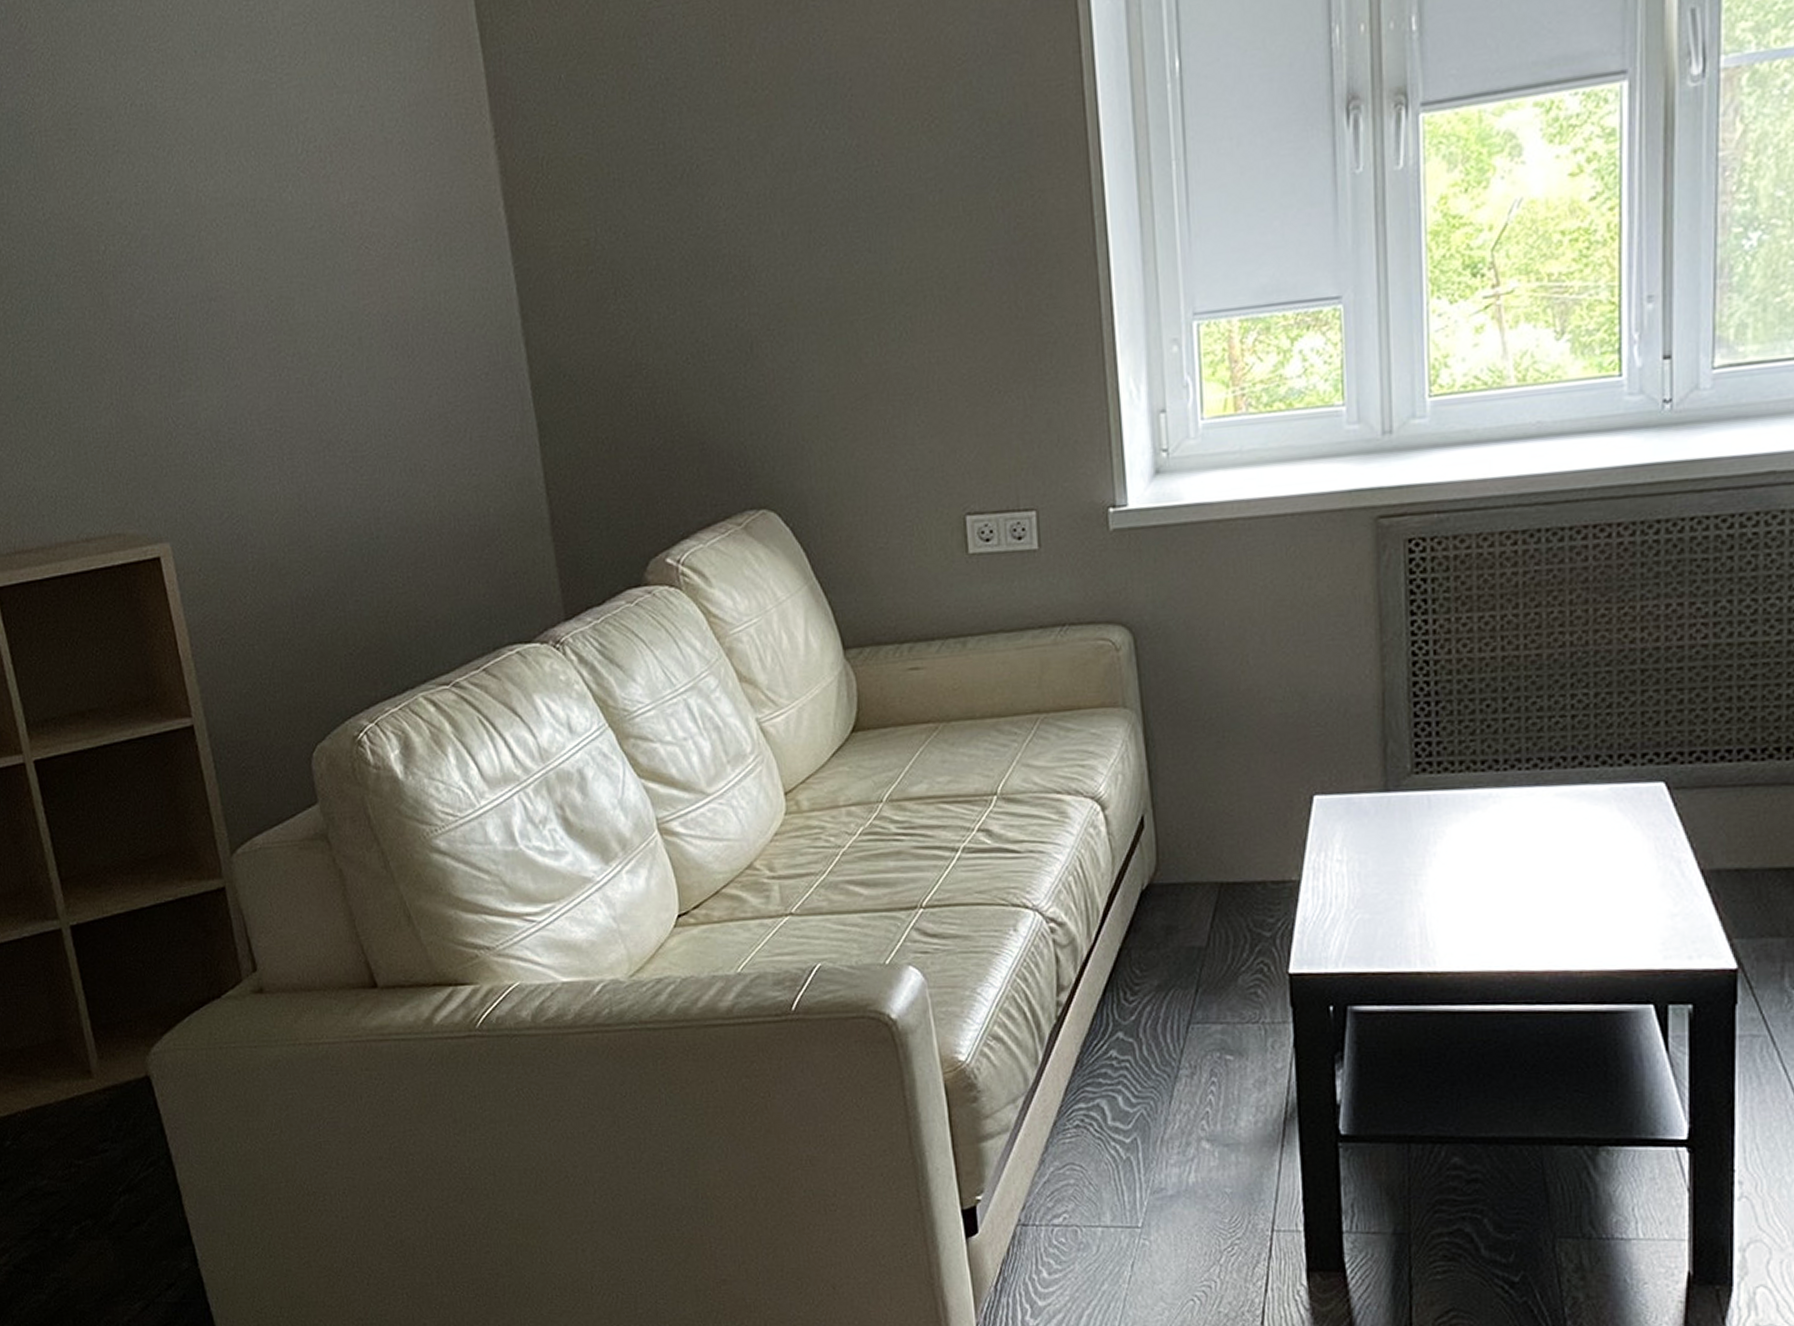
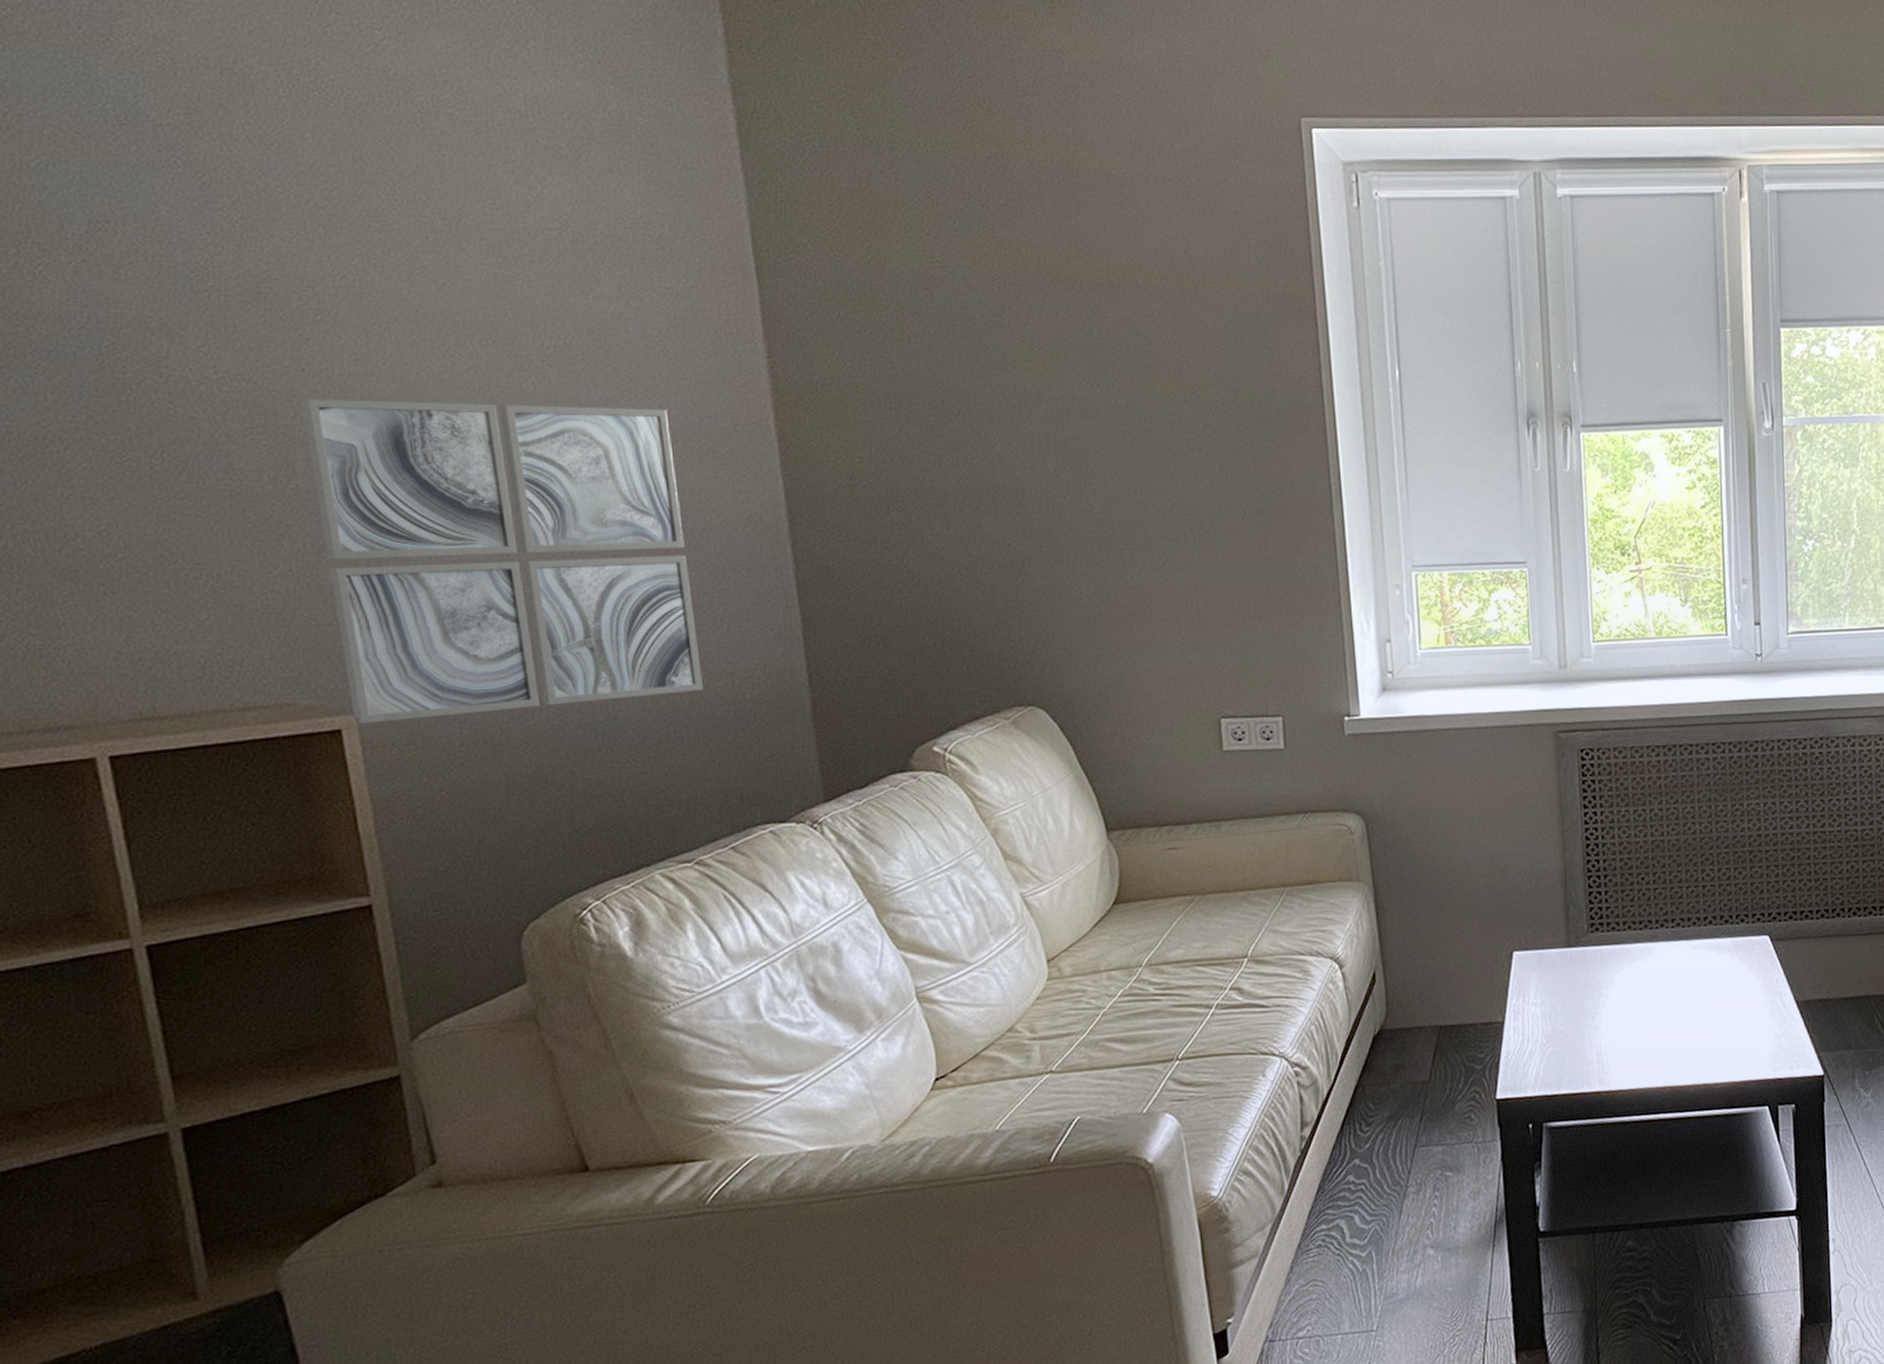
wall art: none [110,206,451,551] -> present [302,398,703,724]

